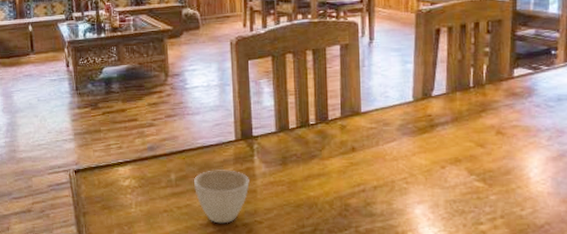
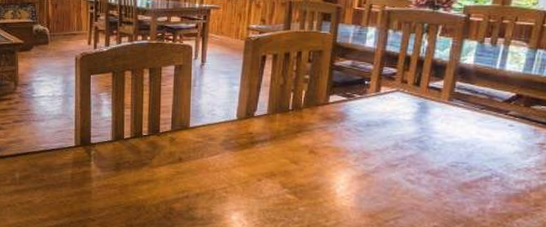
cup: present [193,170,250,224] -> none [35,171,86,220]

